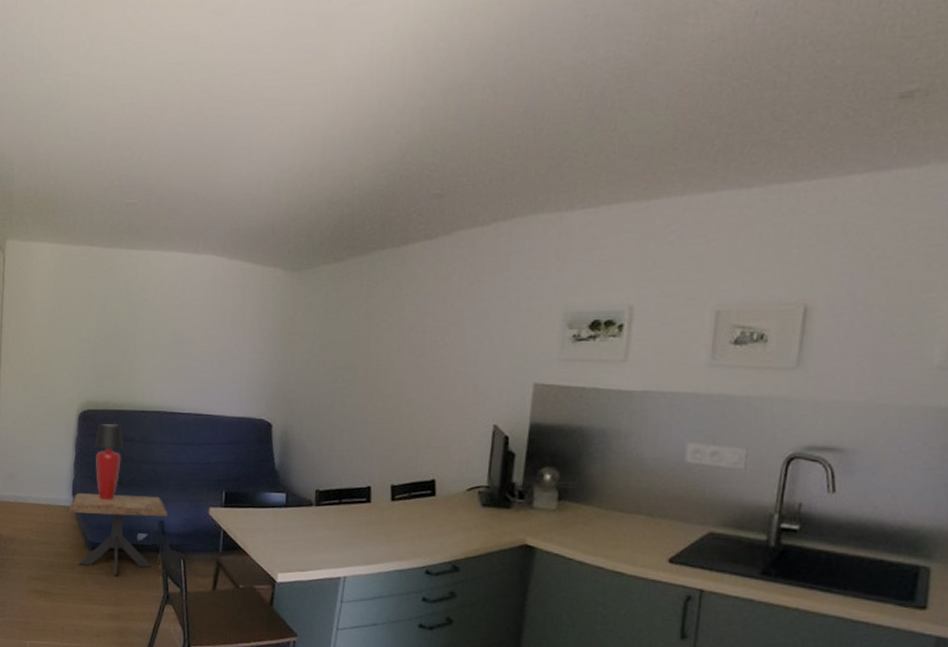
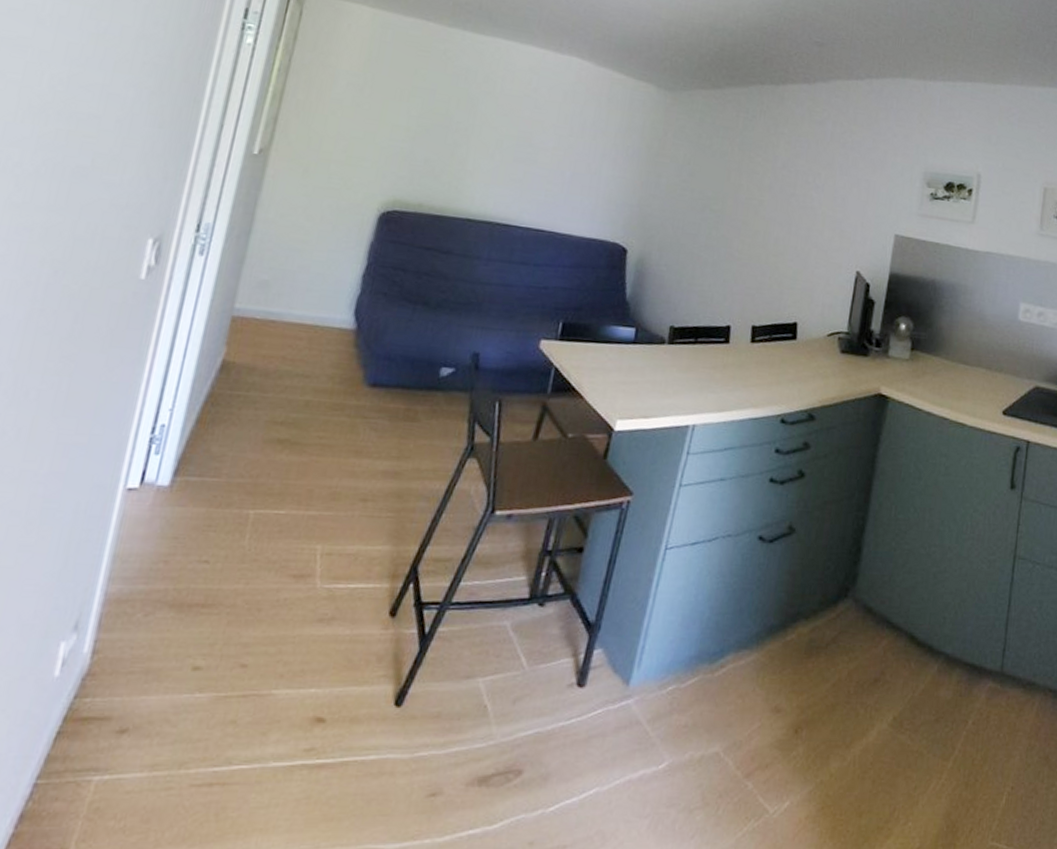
side table: present [69,493,168,575] -> none [345,313,486,420]
table lamp: present [94,423,124,500] -> none [392,229,438,324]

